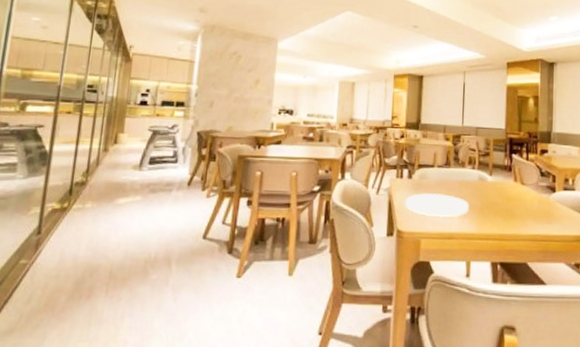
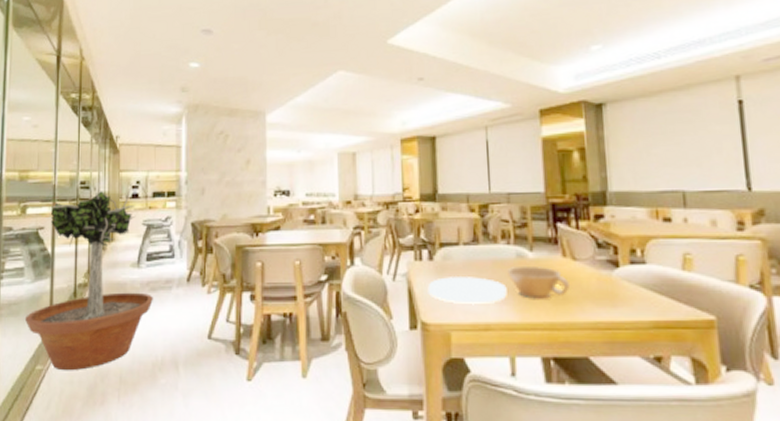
potted tree: none [12,92,152,266] -> present [24,184,153,371]
cup: none [471,188,517,215] -> present [507,267,570,299]

